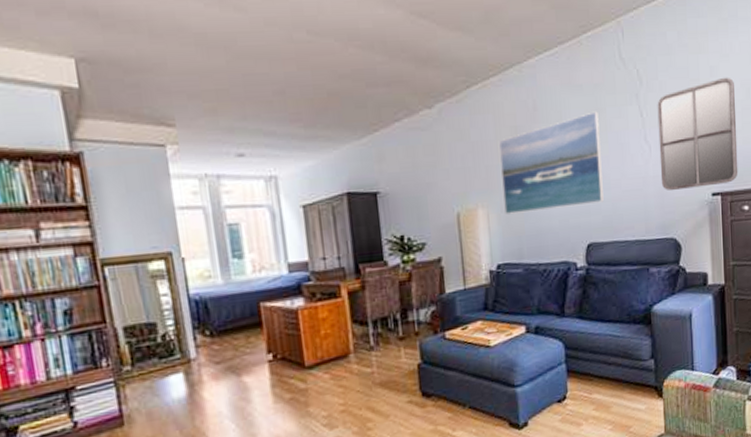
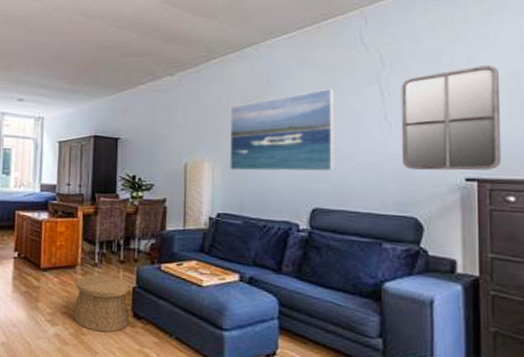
basket: none [351,357,419,423] -> present [73,274,129,333]

